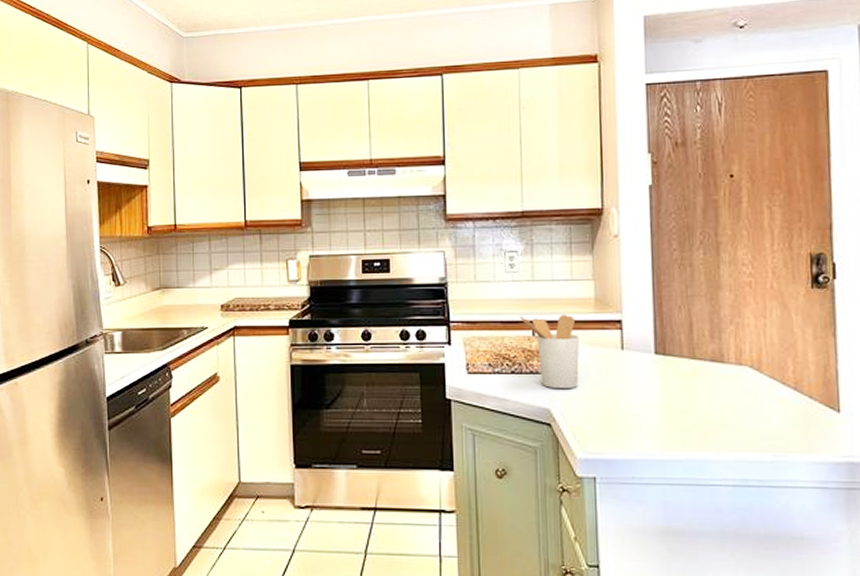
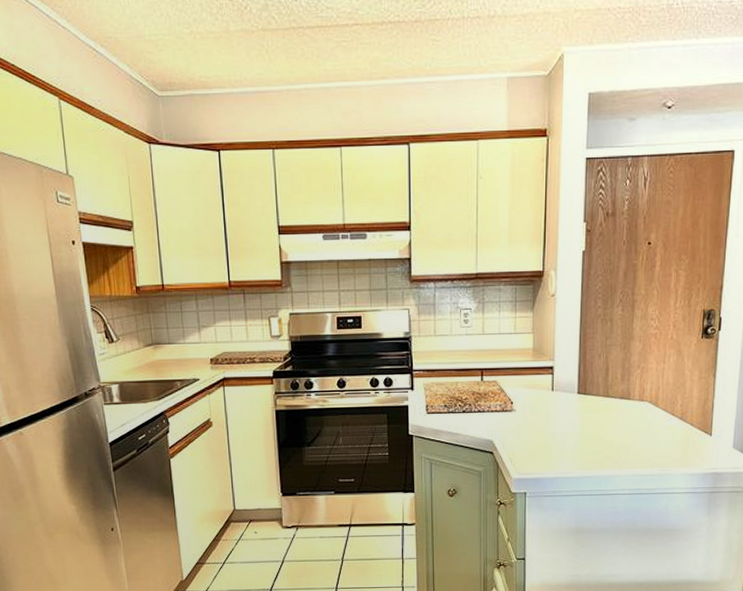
utensil holder: present [519,315,580,389] -> none [471,363,519,424]

